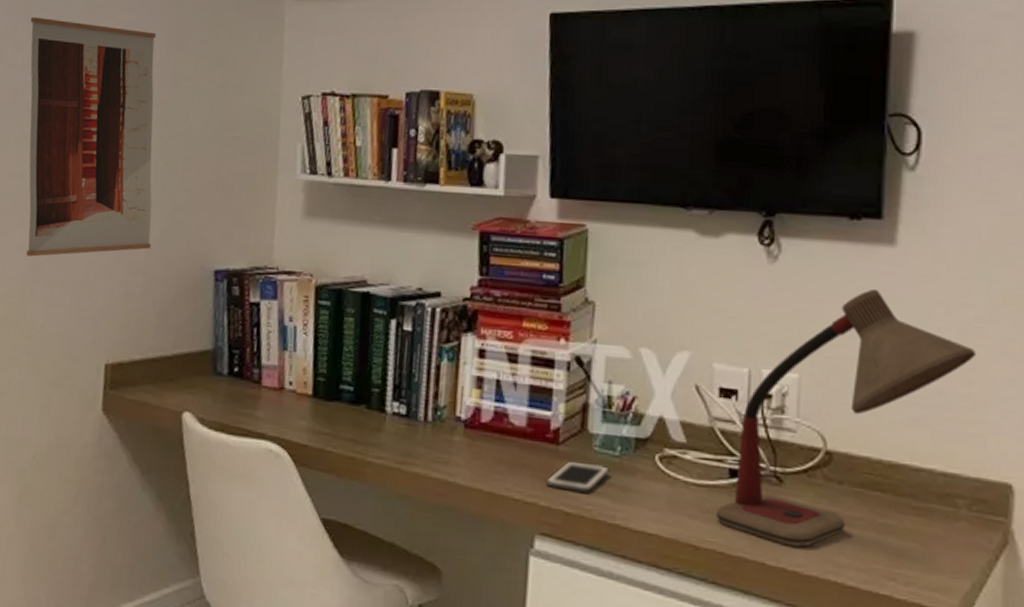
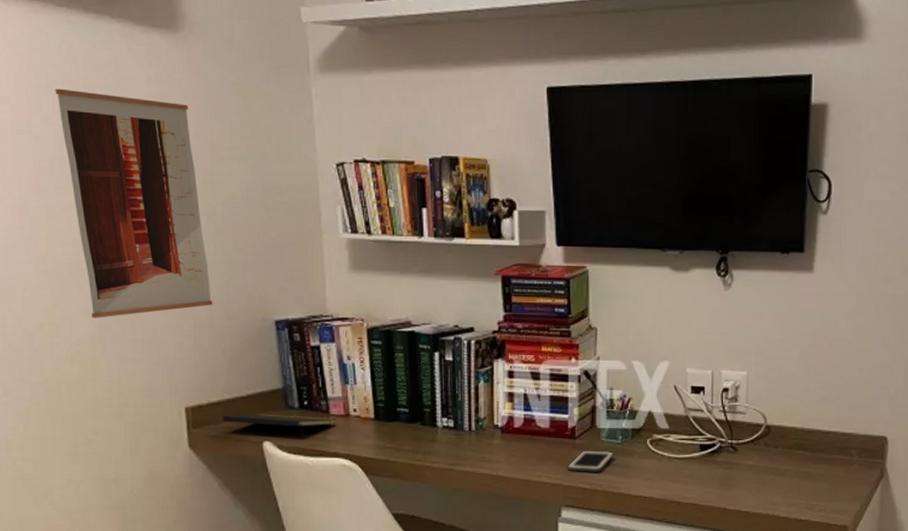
notepad: none [143,377,267,412] -> present [223,414,335,438]
desk lamp: present [716,288,977,548] -> none [692,305,866,494]

